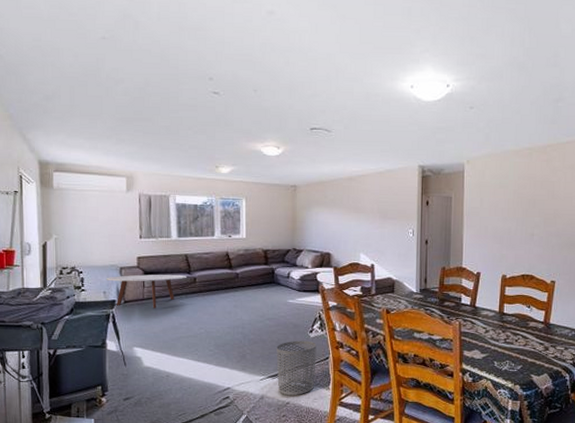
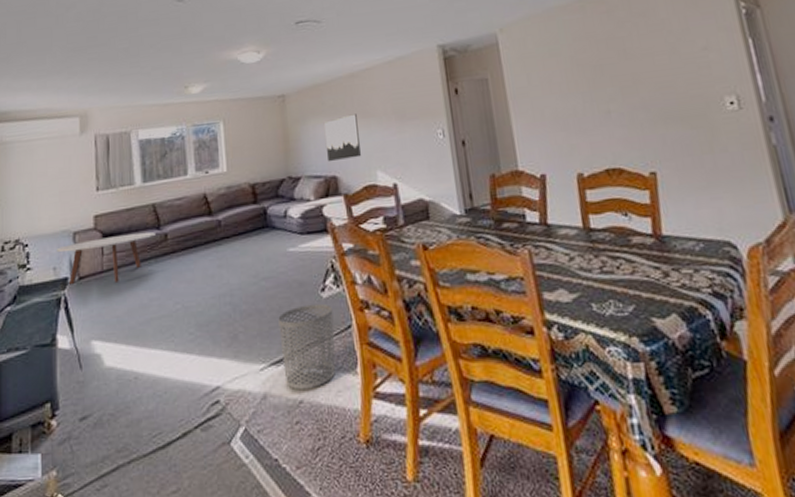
wall art: none [324,208,350,242] -> present [323,113,361,162]

